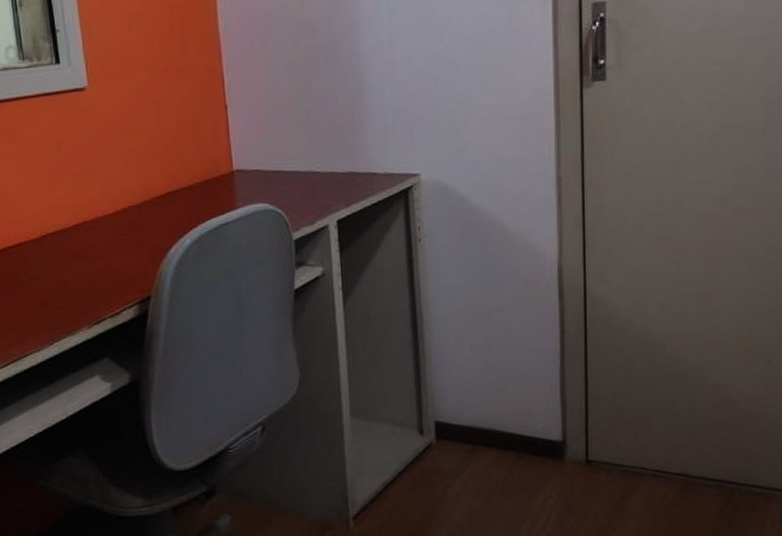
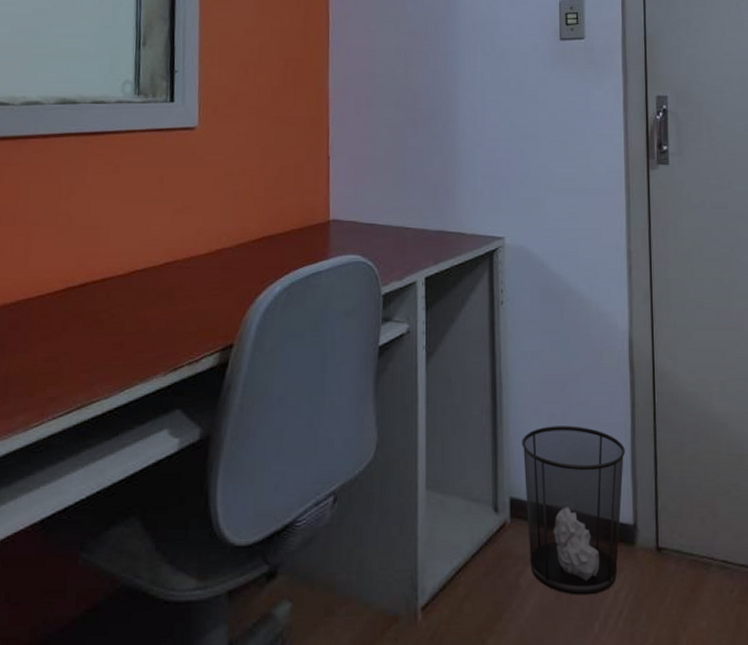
waste bin: none [445,353,554,504] -> present [522,426,625,595]

